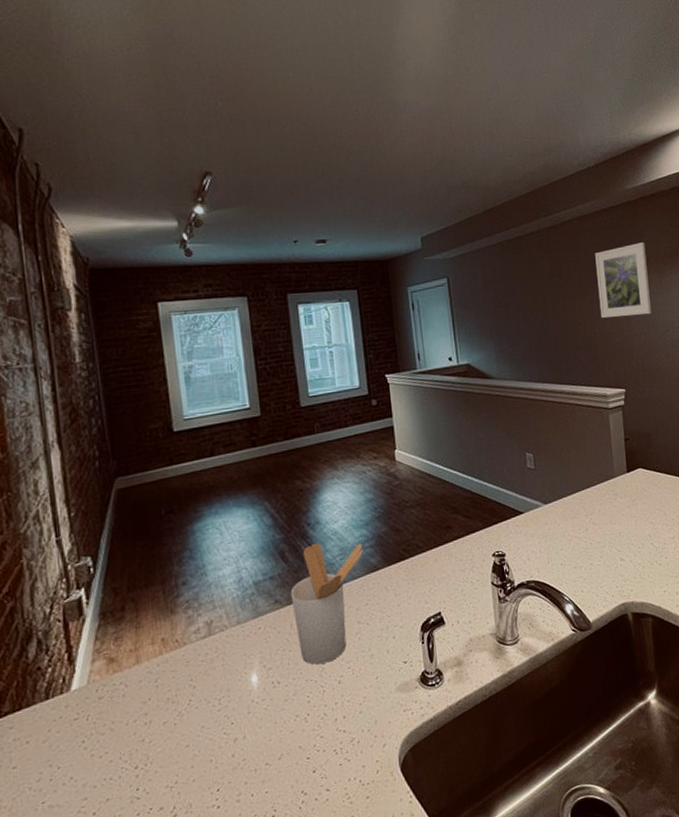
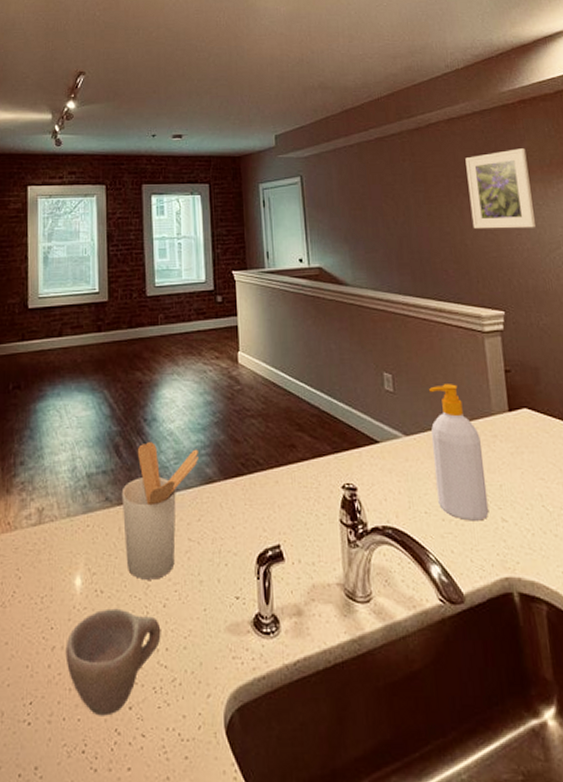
cup: none [247,693,338,785] -> present [65,608,161,716]
soap bottle: none [563,455,611,565] -> present [428,384,489,521]

